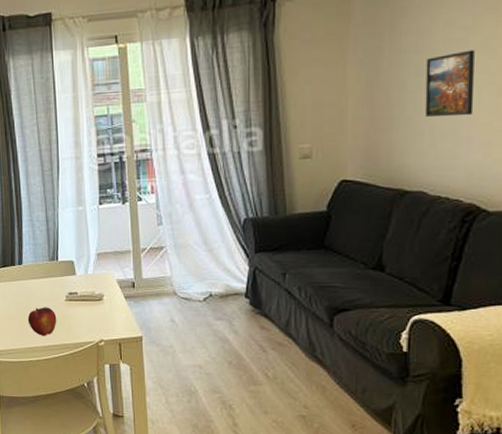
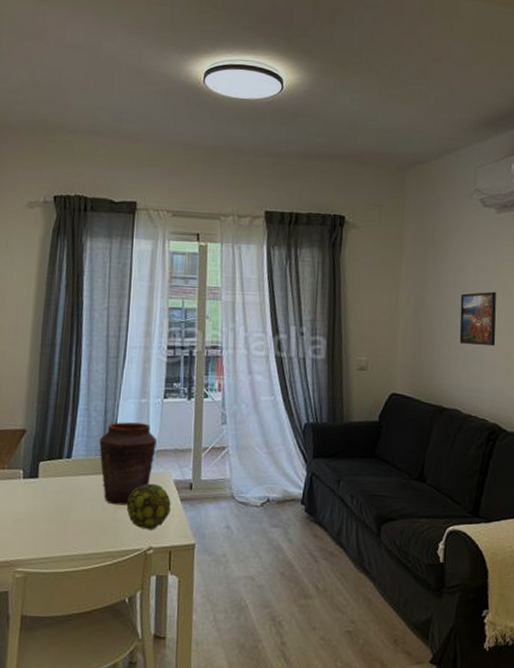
fruit: present [27,307,57,336] -> none [68,508,103,542]
vase: none [45,229,97,304] -> present [99,422,157,506]
decorative ball: none [76,284,116,325] -> present [127,483,171,530]

